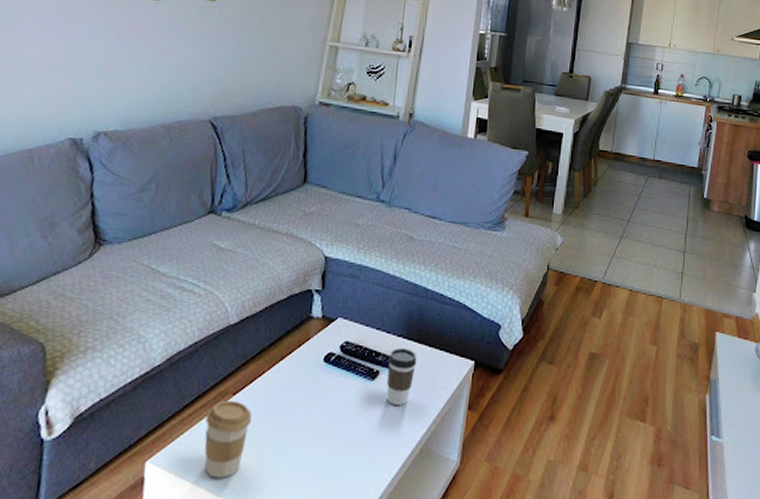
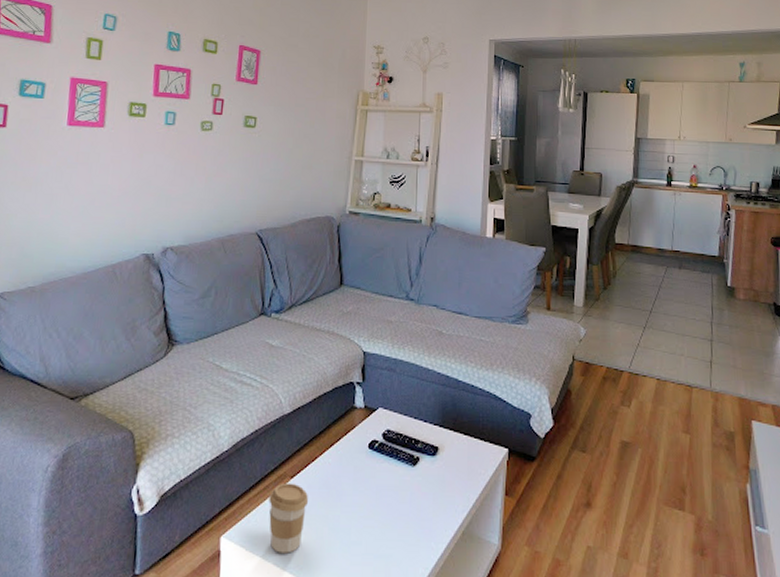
coffee cup: present [386,348,417,405] -> none [427,436,453,490]

